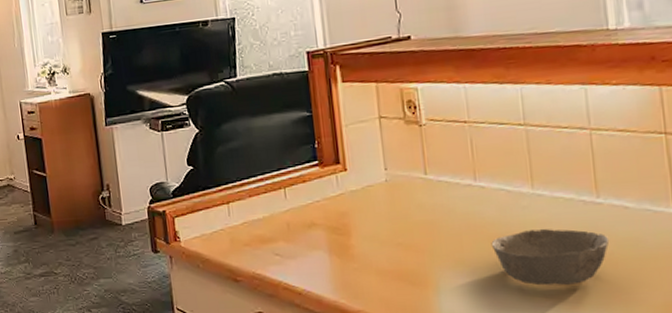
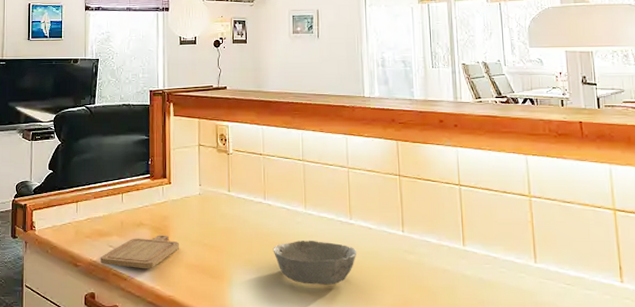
chopping board: none [266,235,365,279] -> present [101,235,179,268]

